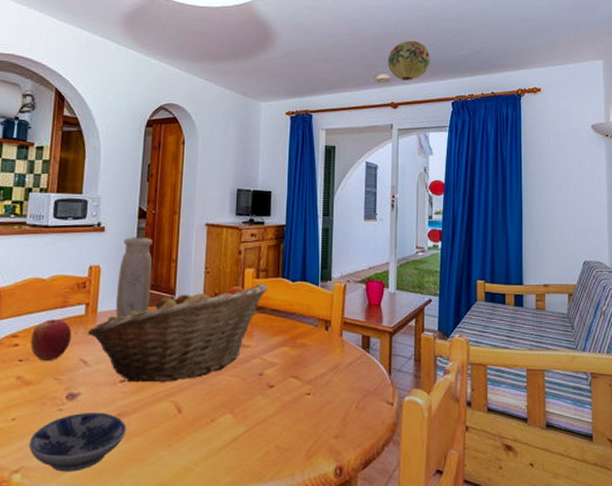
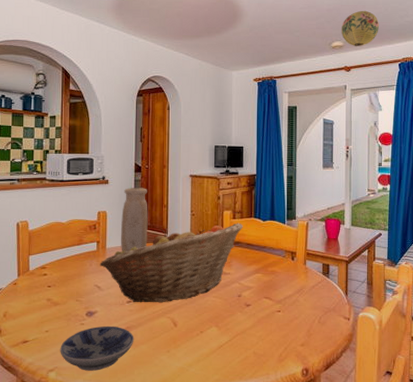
apple: present [30,319,72,361] -> none [56,254,87,286]

